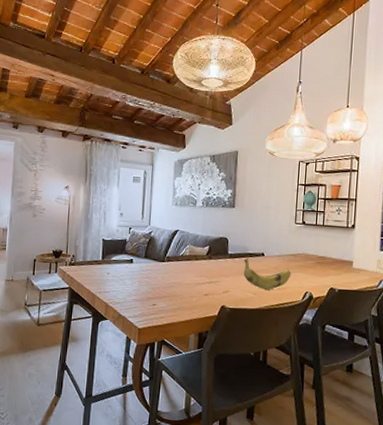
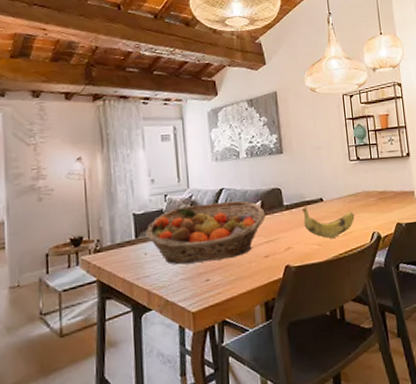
fruit basket: none [110,240,211,291] -> present [145,201,266,265]

